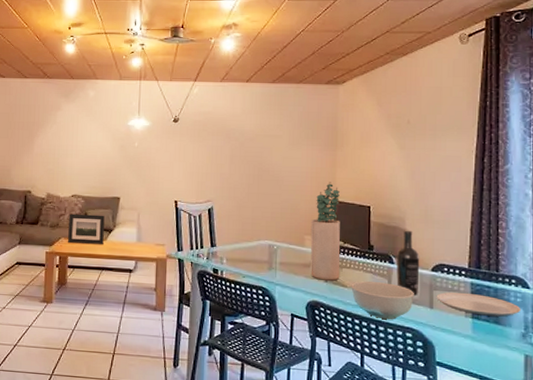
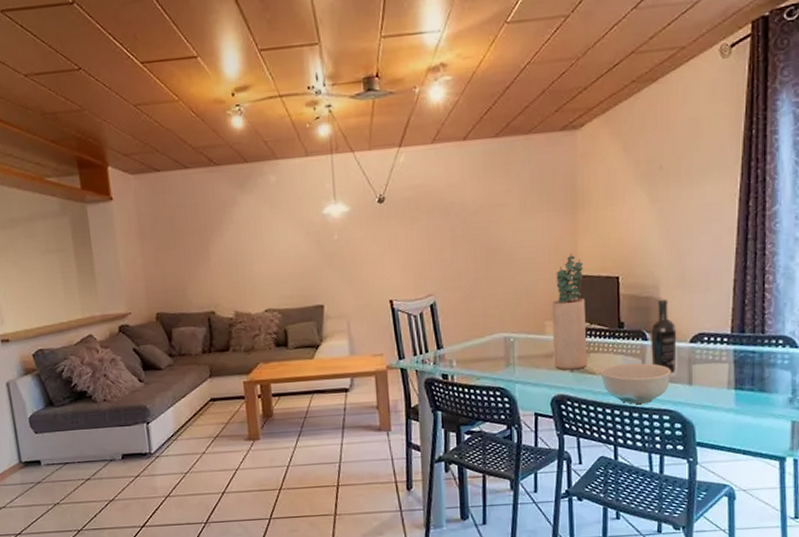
picture frame: present [68,213,105,245] -> none [265,329,311,368]
plate: present [436,292,521,317] -> none [695,361,789,385]

